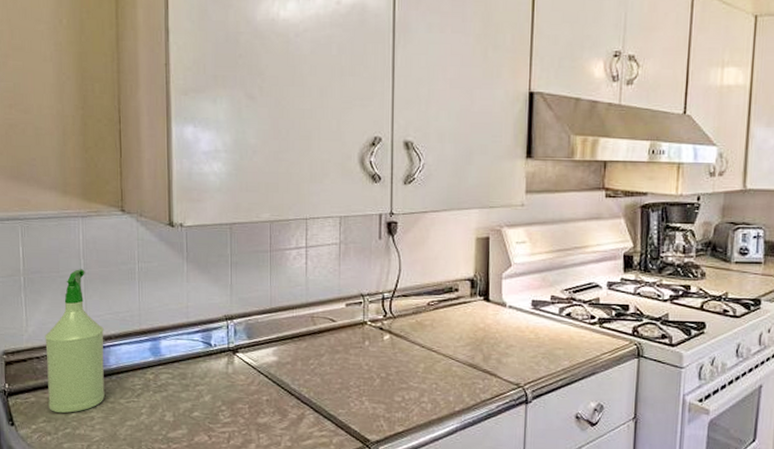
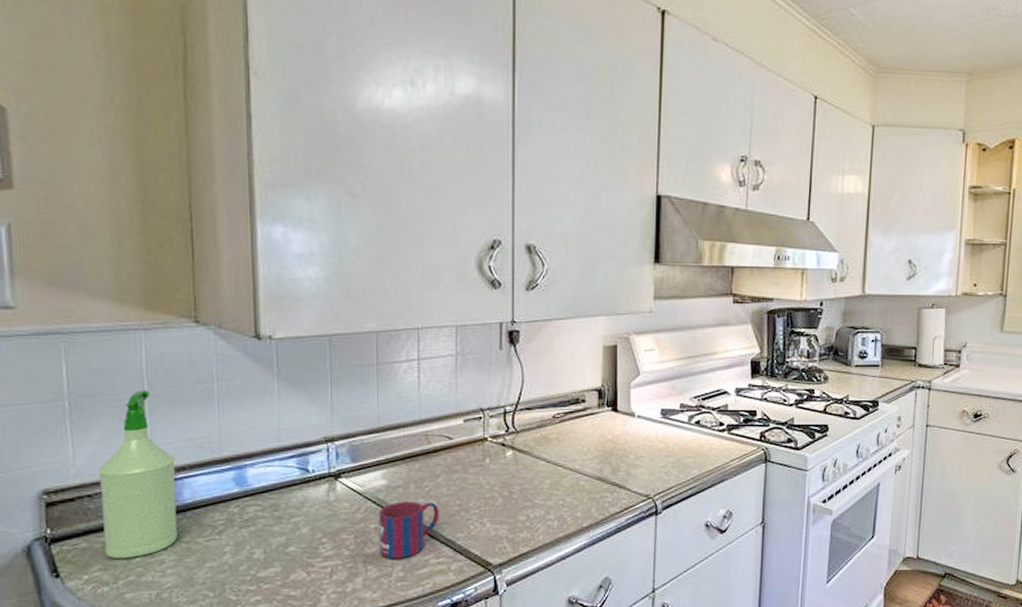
mug: none [270,377,323,430] -> present [379,501,439,559]

